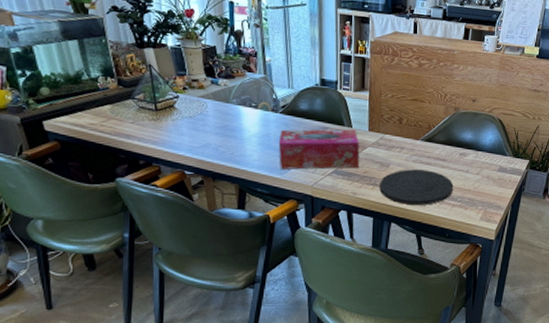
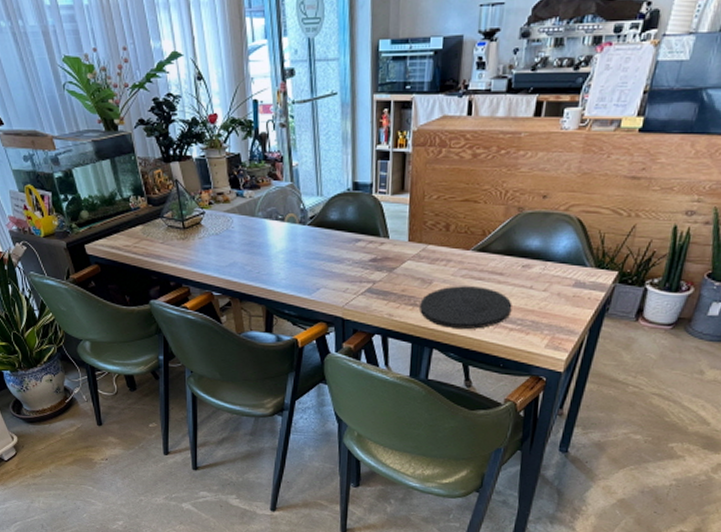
tissue box: present [278,129,360,170] -> none [306,241,397,289]

